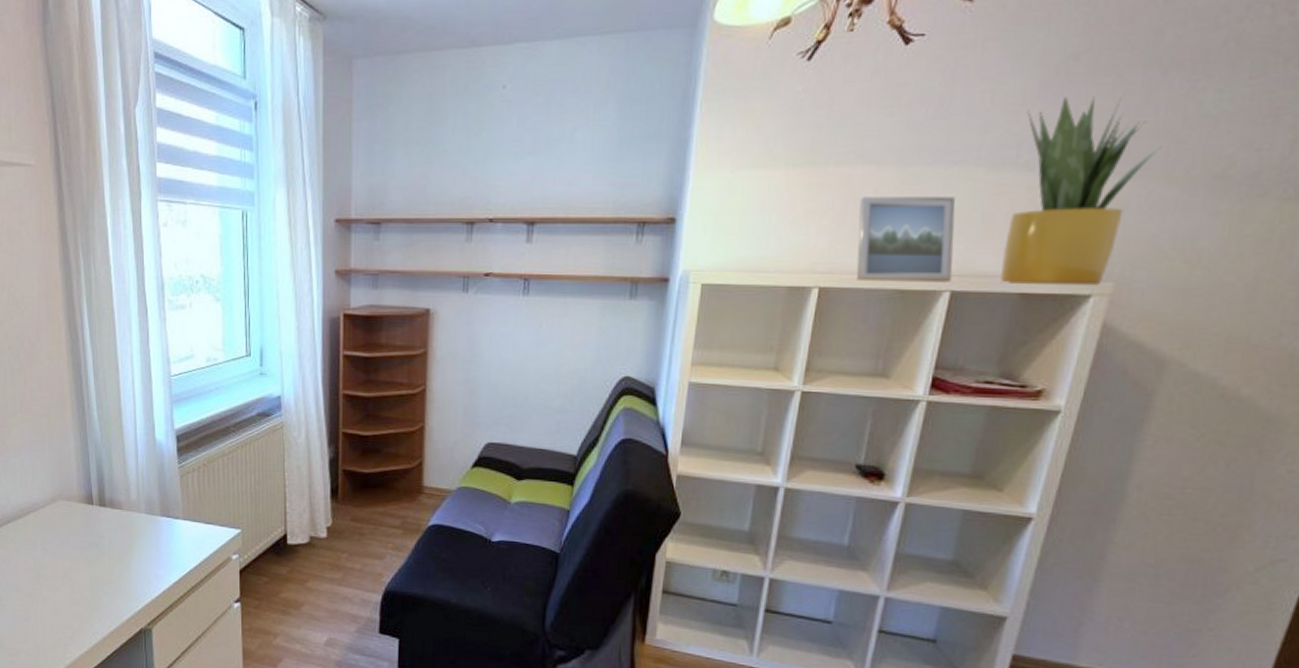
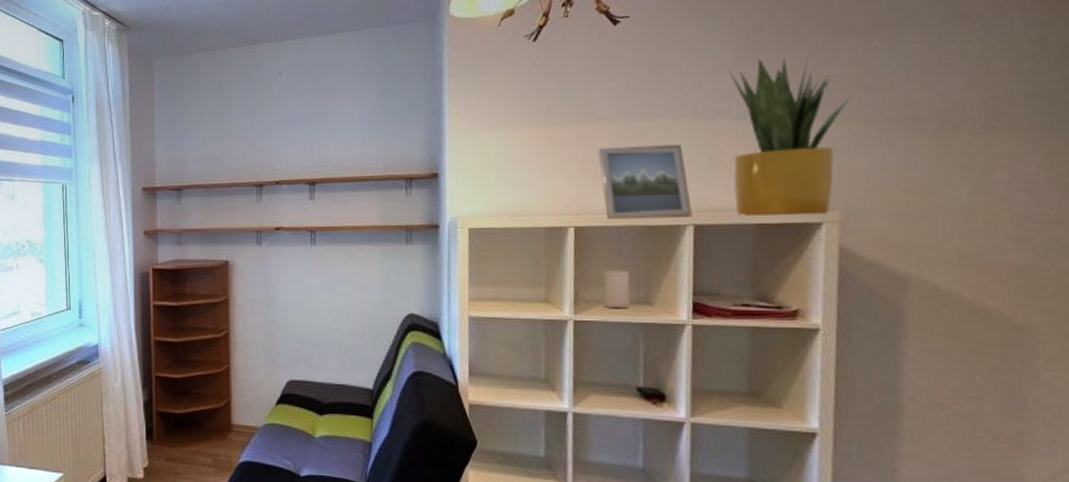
candle: none [835,337,870,381] -> present [602,269,632,309]

